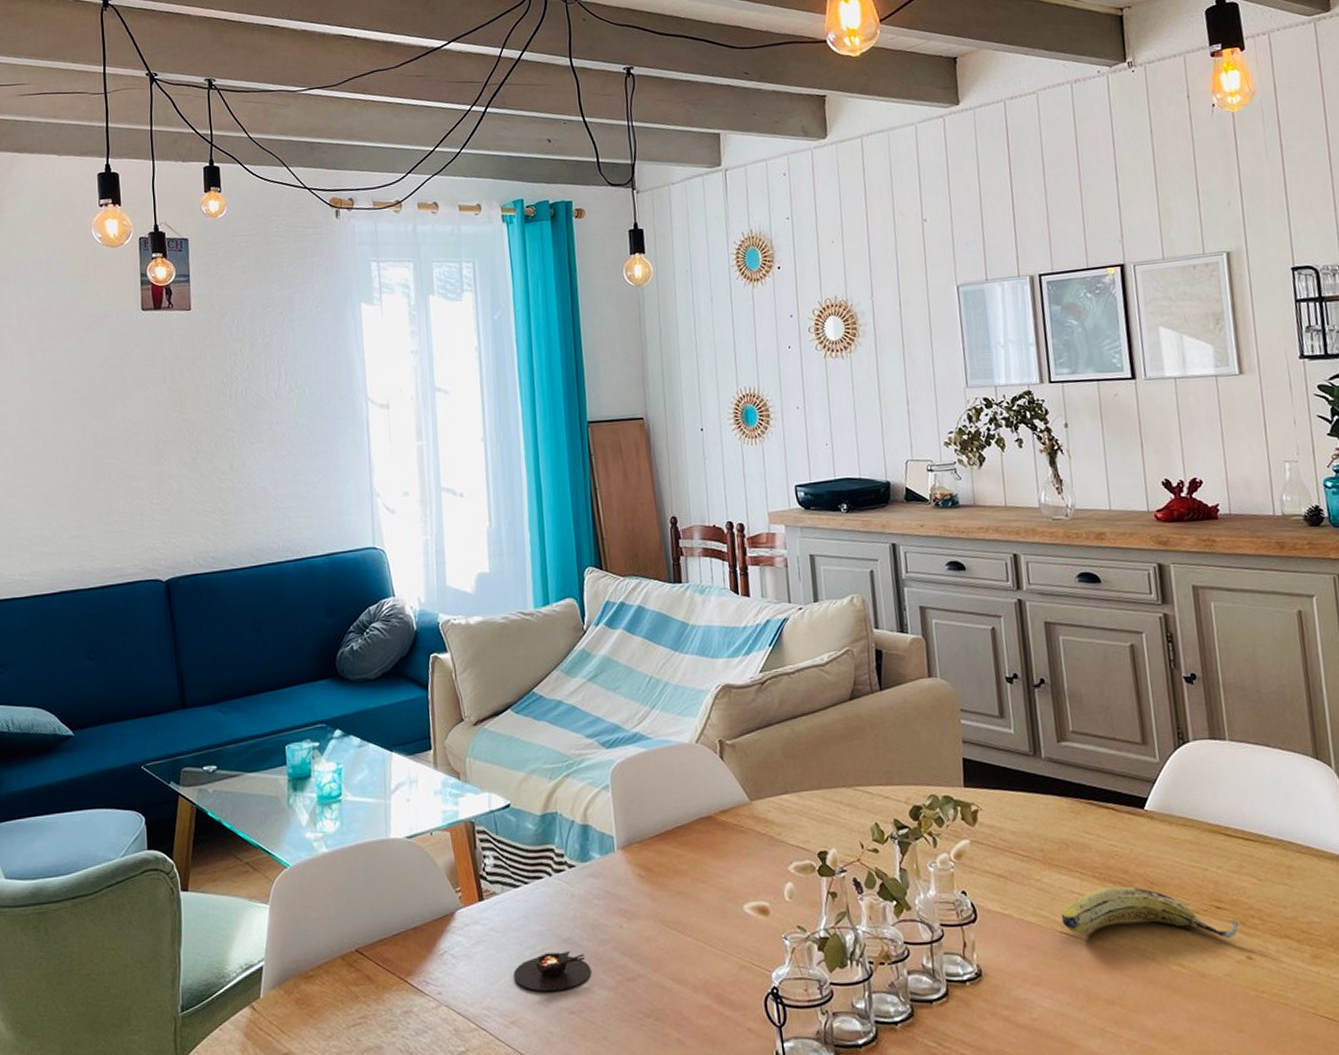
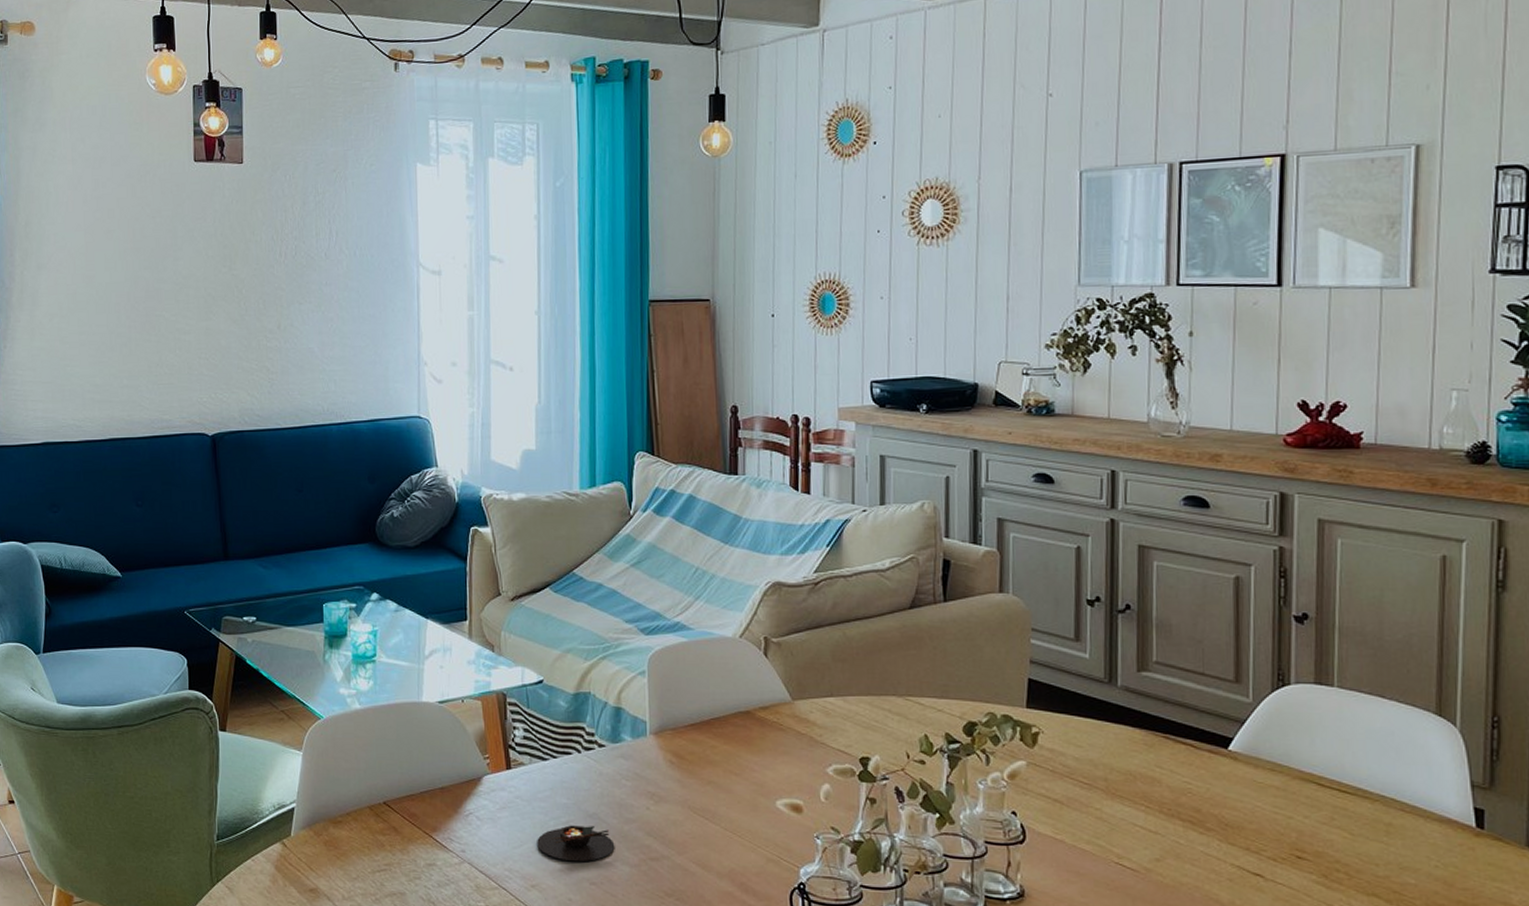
fruit: present [1061,886,1239,938] -> none [1119,824,1321,889]

